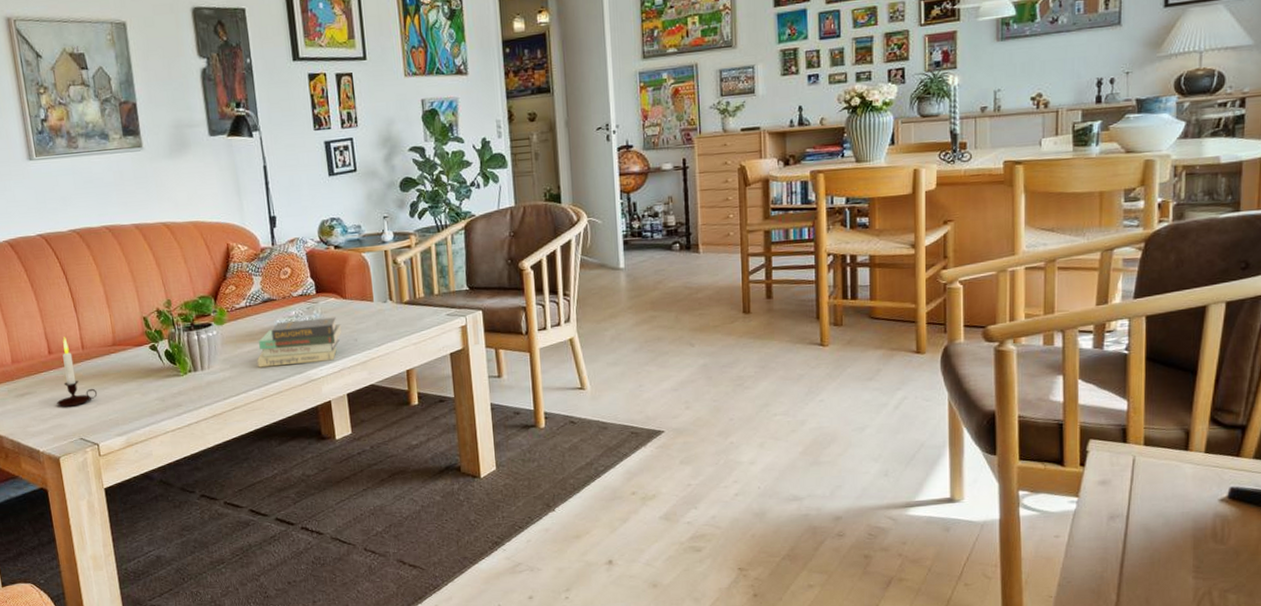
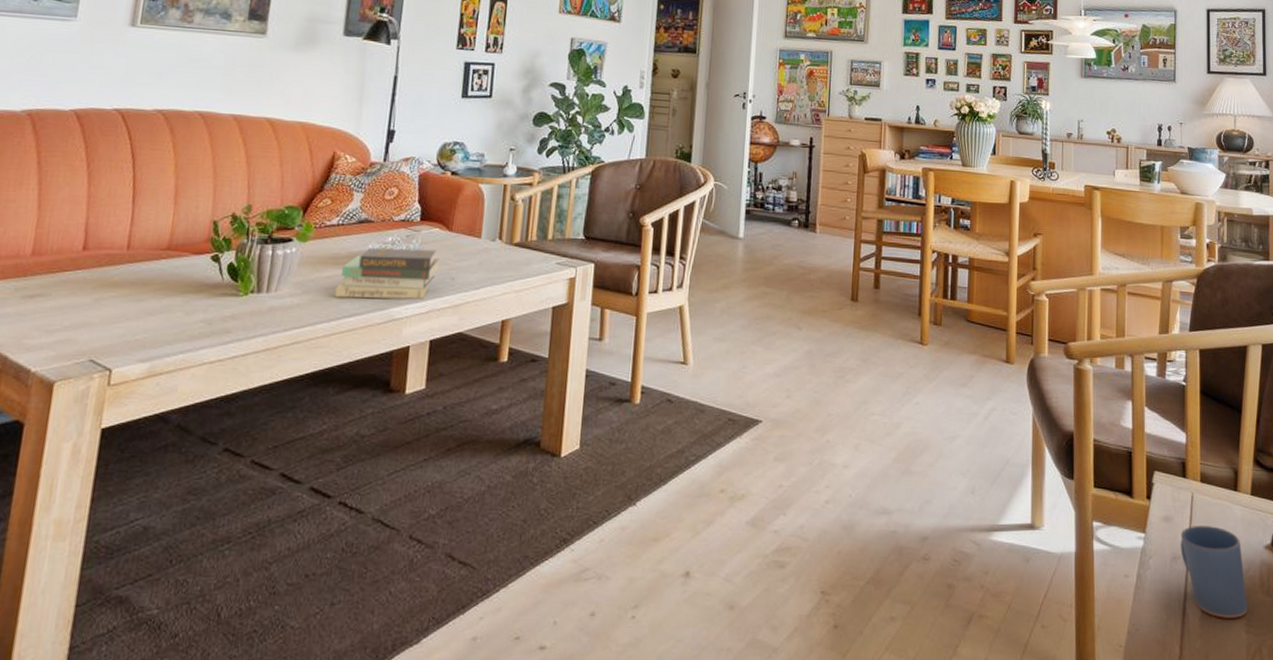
candle: present [57,337,98,407] -> none [73,231,130,318]
mug: none [1119,485,1197,567] -> present [1180,526,1248,618]

